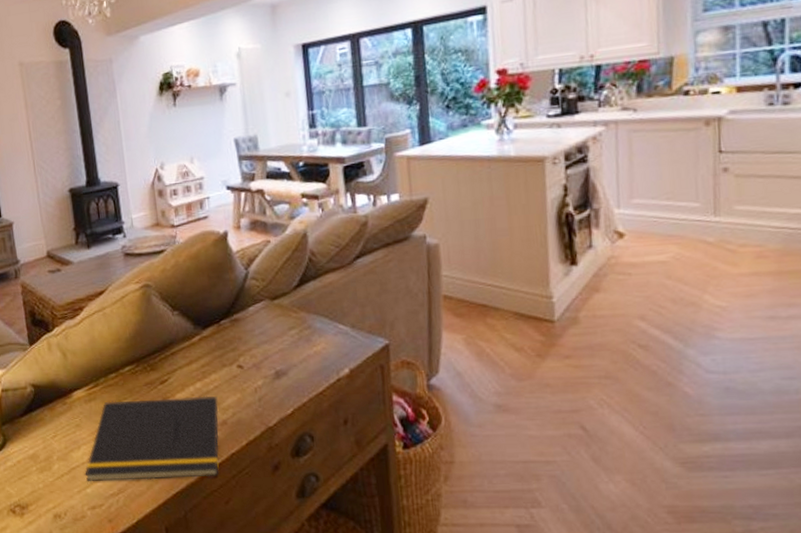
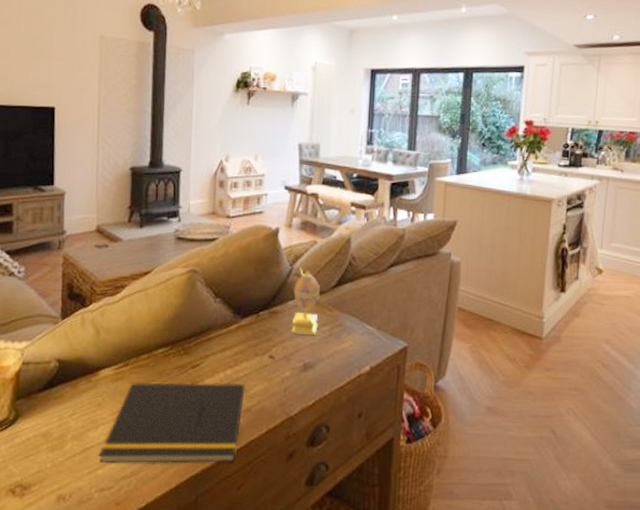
decorative egg: none [253,268,285,341] -> present [291,265,320,336]

